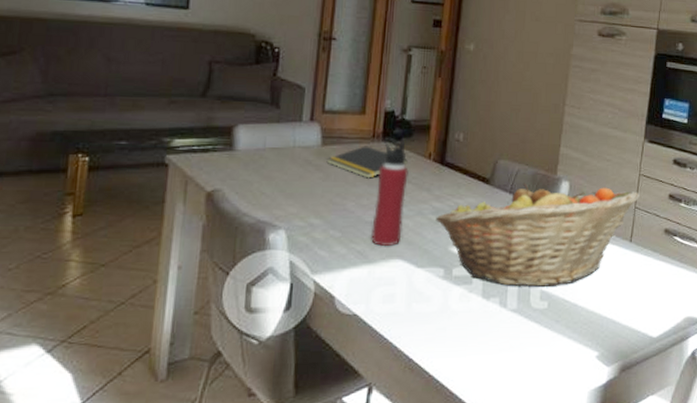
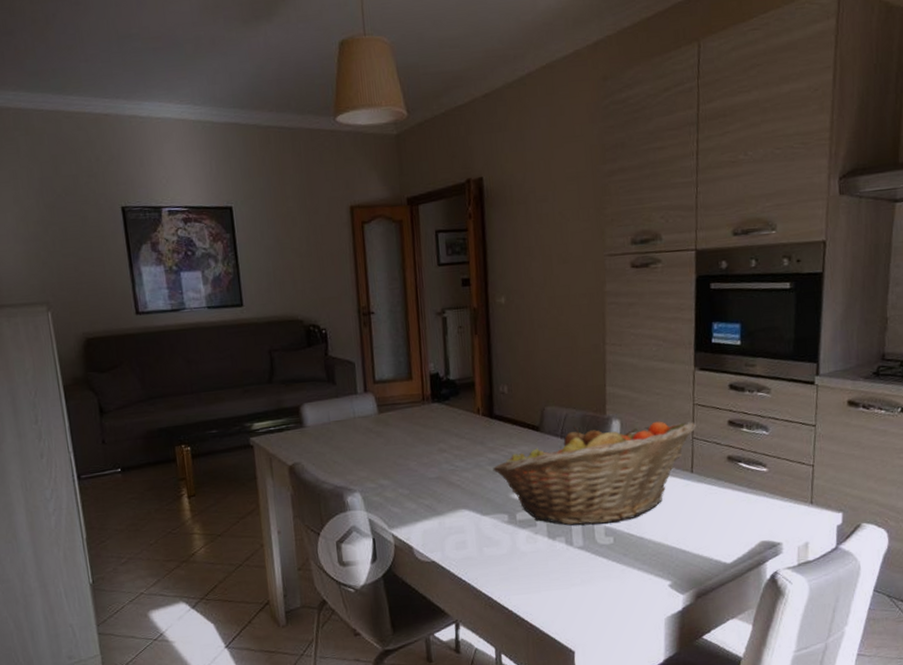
notepad: present [326,146,408,179] -> none [385,408,459,439]
water bottle: present [371,137,409,247] -> none [433,398,464,499]

